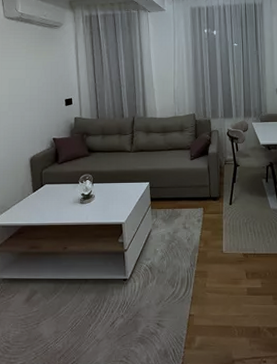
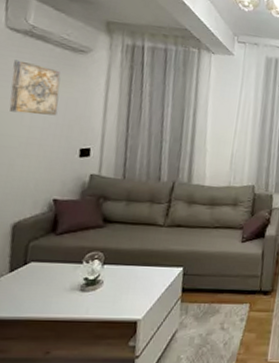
wall art: none [13,40,46,78] -> present [9,60,61,116]

